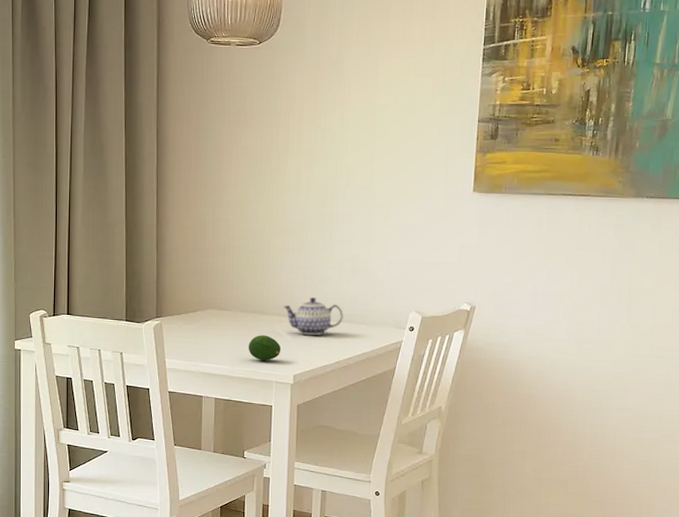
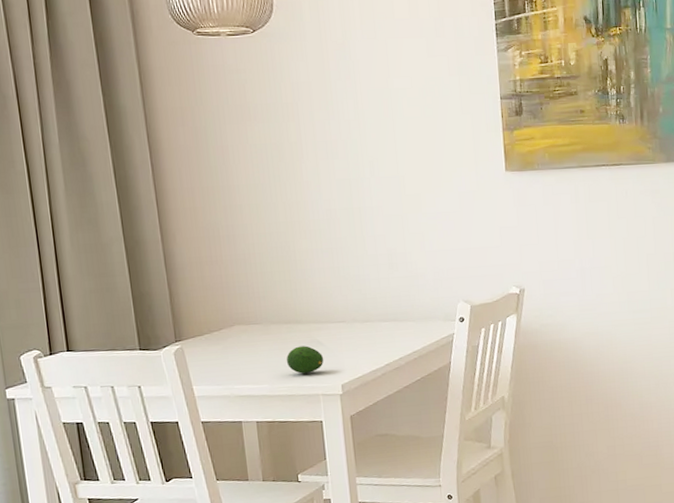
teapot: present [283,297,343,336] -> none [319,299,387,341]

